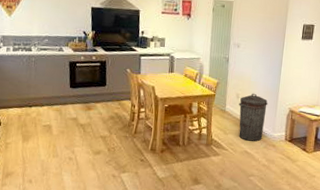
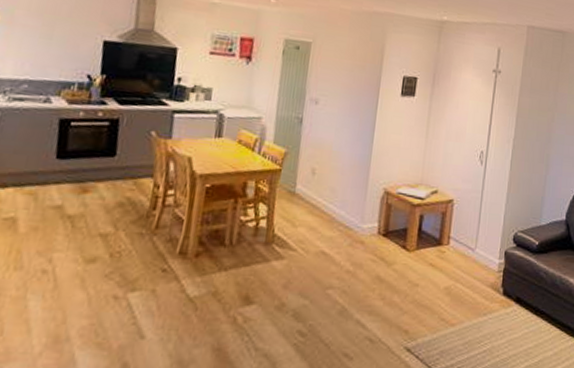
trash can: present [239,93,268,142] -> none [313,167,356,237]

